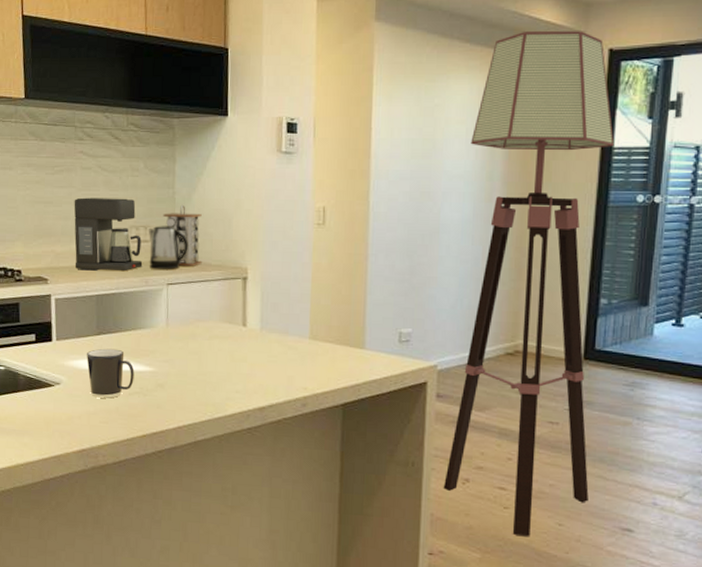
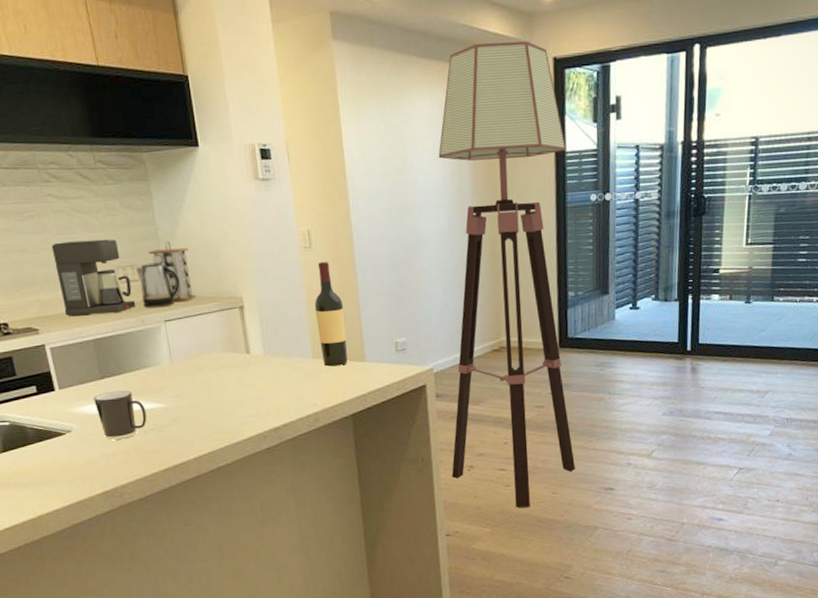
wine bottle: none [319,241,350,351] -> present [314,262,348,367]

